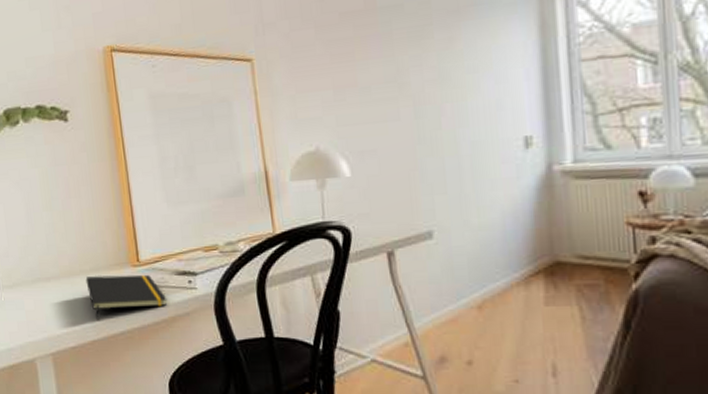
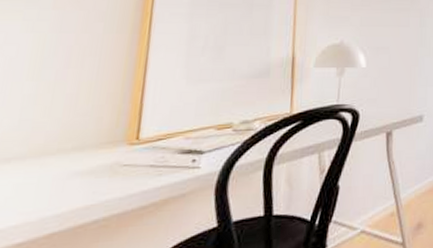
notepad: present [85,274,167,322] -> none [61,153,163,209]

